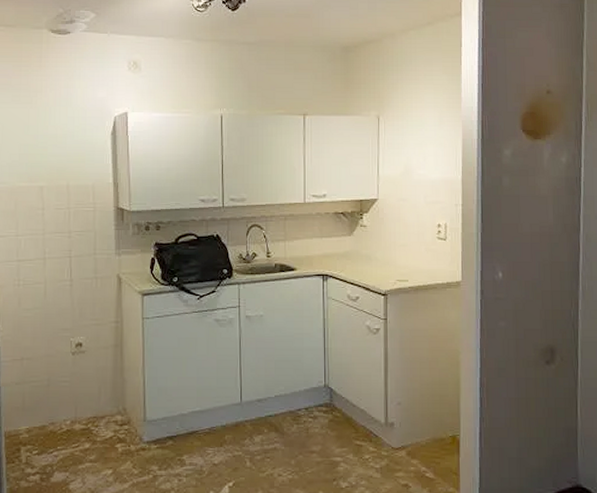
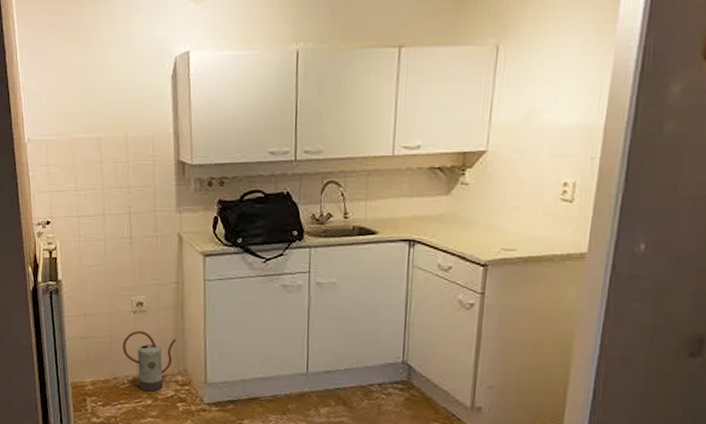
watering can: none [60,372,116,434] -> present [122,330,177,392]

